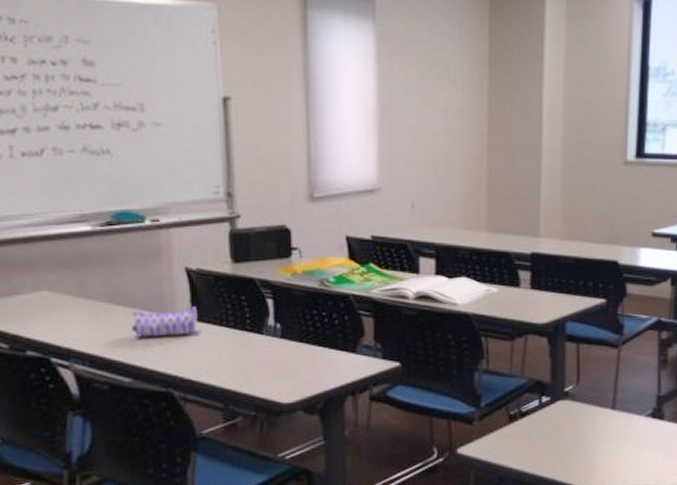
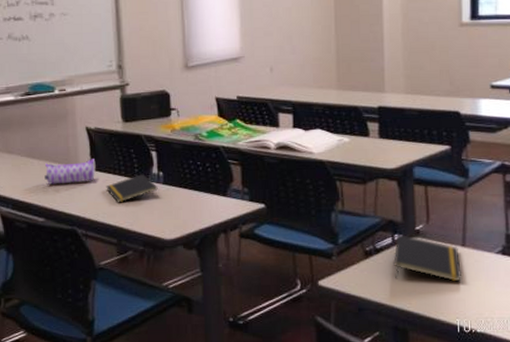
notepad: none [210,326,274,360] -> present [106,174,158,203]
notepad: none [539,395,611,447] -> present [393,233,462,282]

